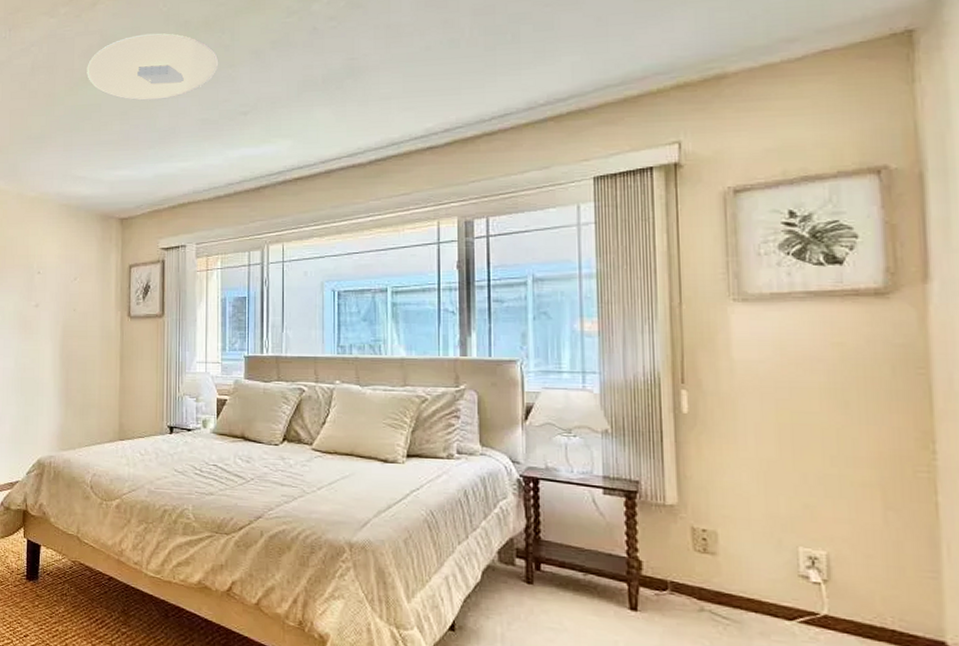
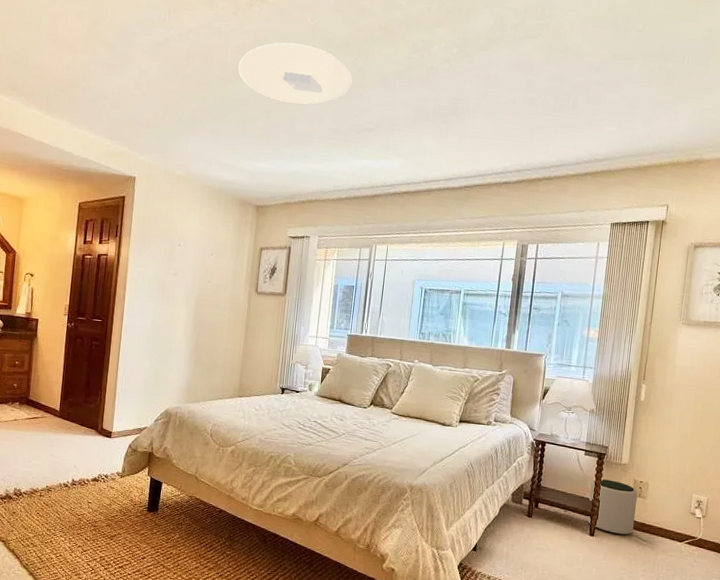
plant pot: none [620,528,704,610] -> present [586,479,638,535]

